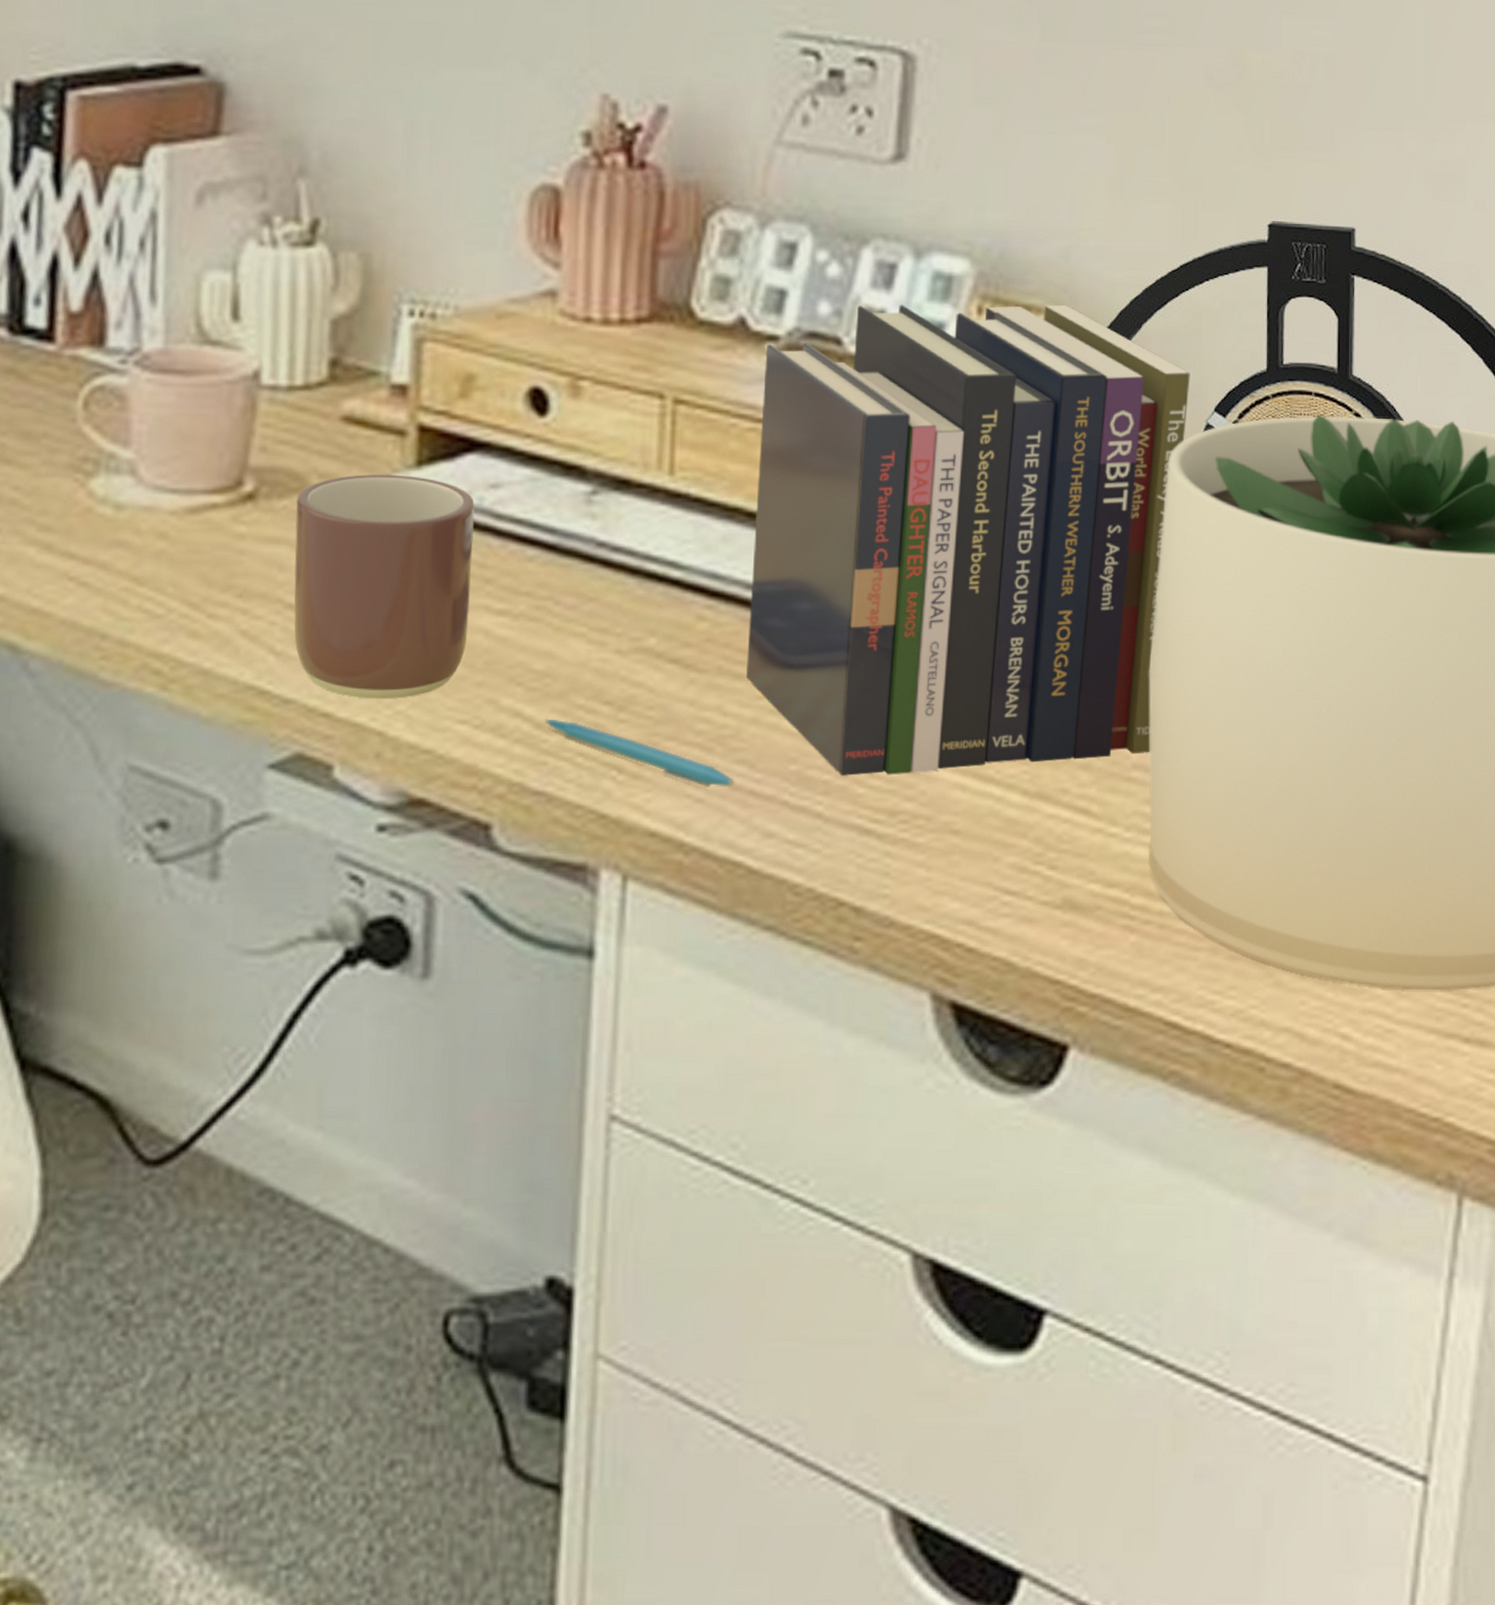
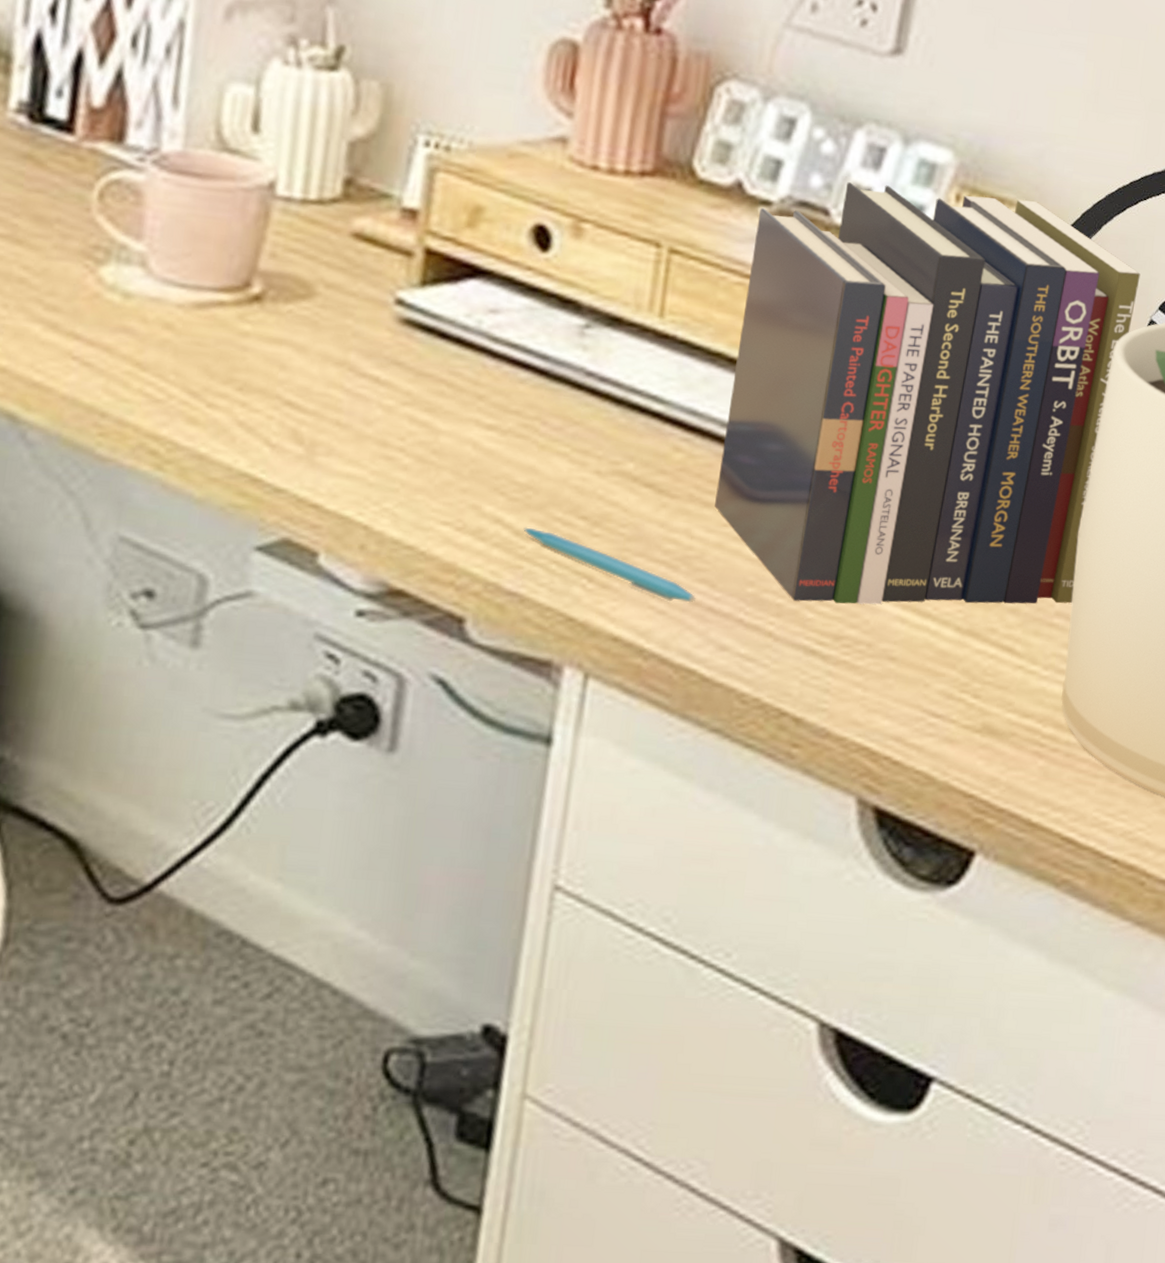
mug: present [294,474,475,700] -> none [290,288,474,497]

